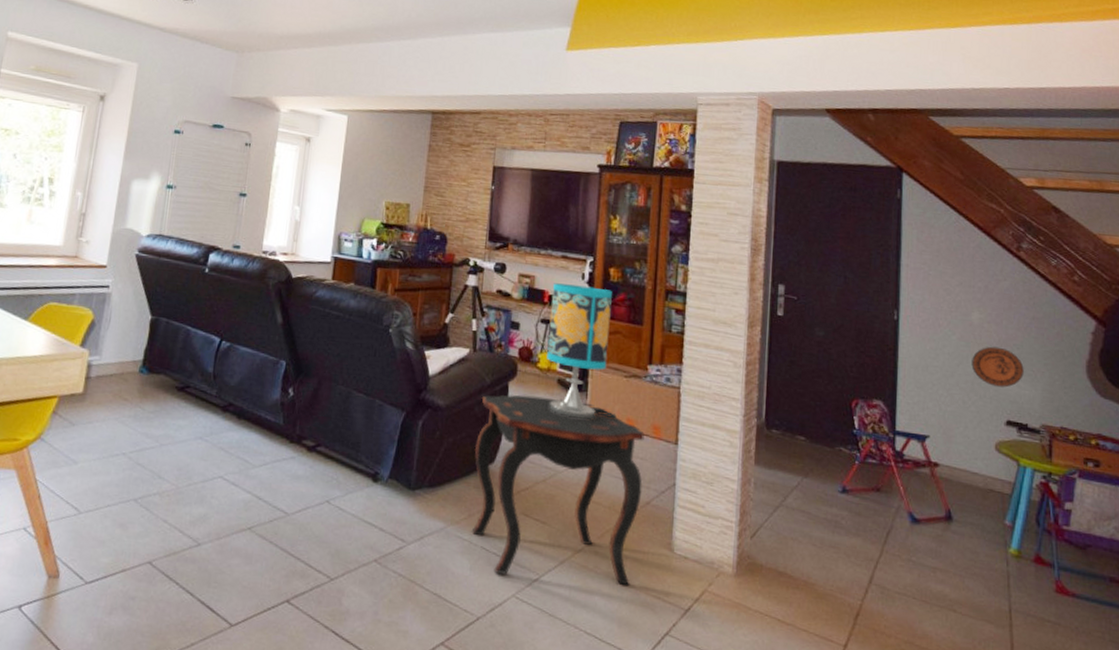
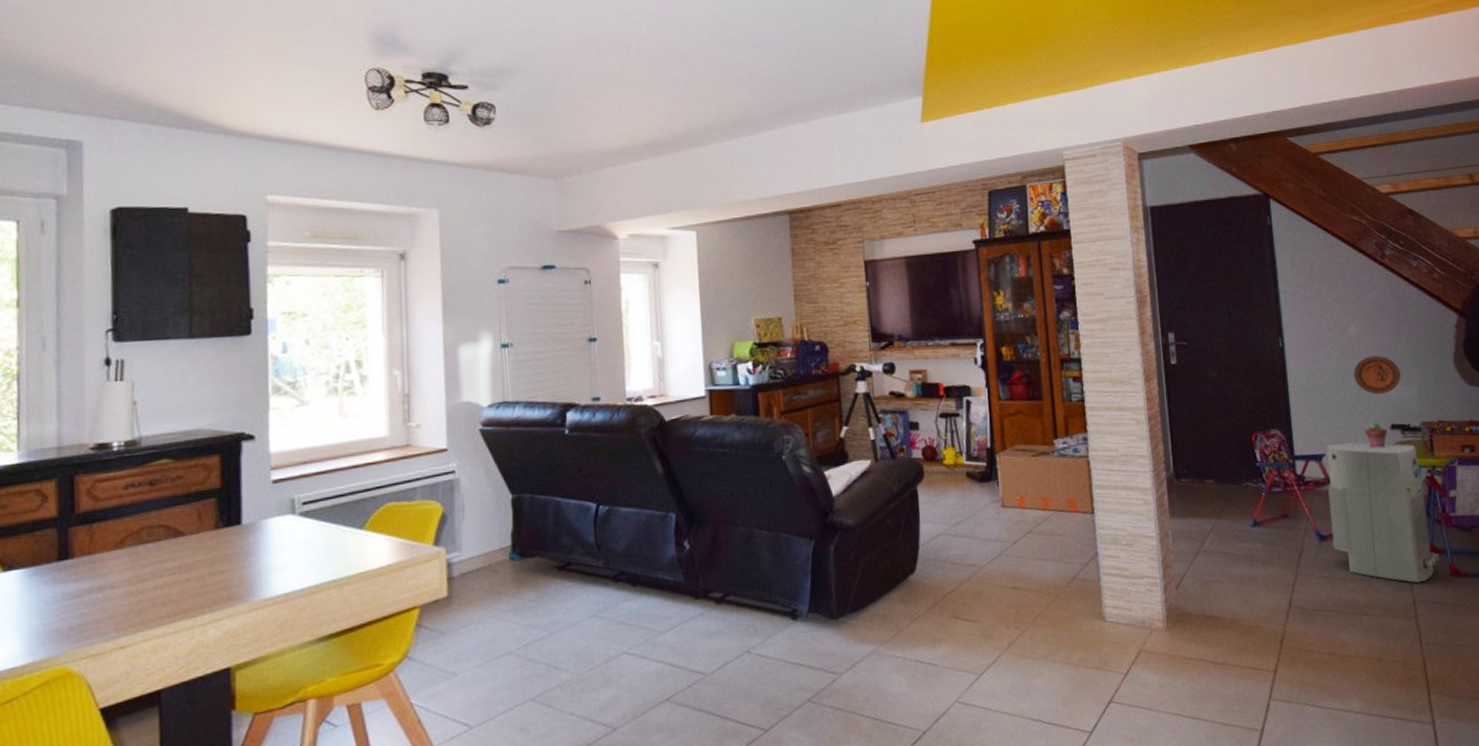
side table: present [471,394,644,585] -> none [891,493,1069,683]
table lamp: present [547,283,615,420] -> none [946,370,1029,510]
air purifier: none [926,426,1045,592] -> present [1327,442,1440,583]
potted succulent: none [976,414,1002,442] -> present [1365,422,1388,448]

